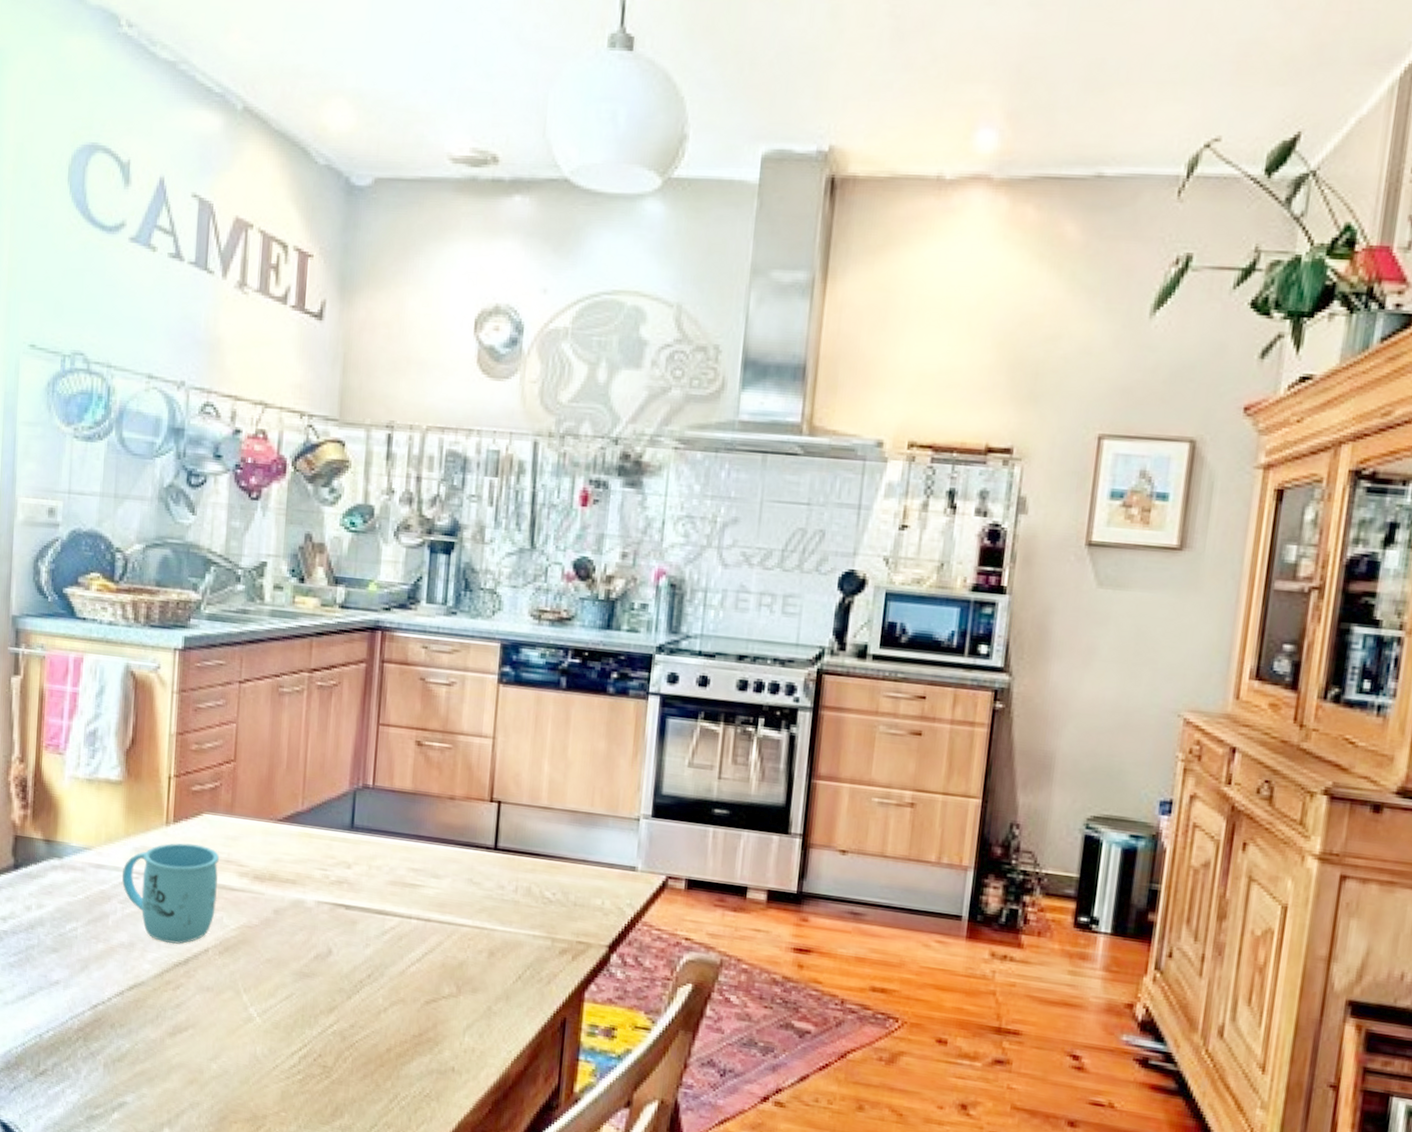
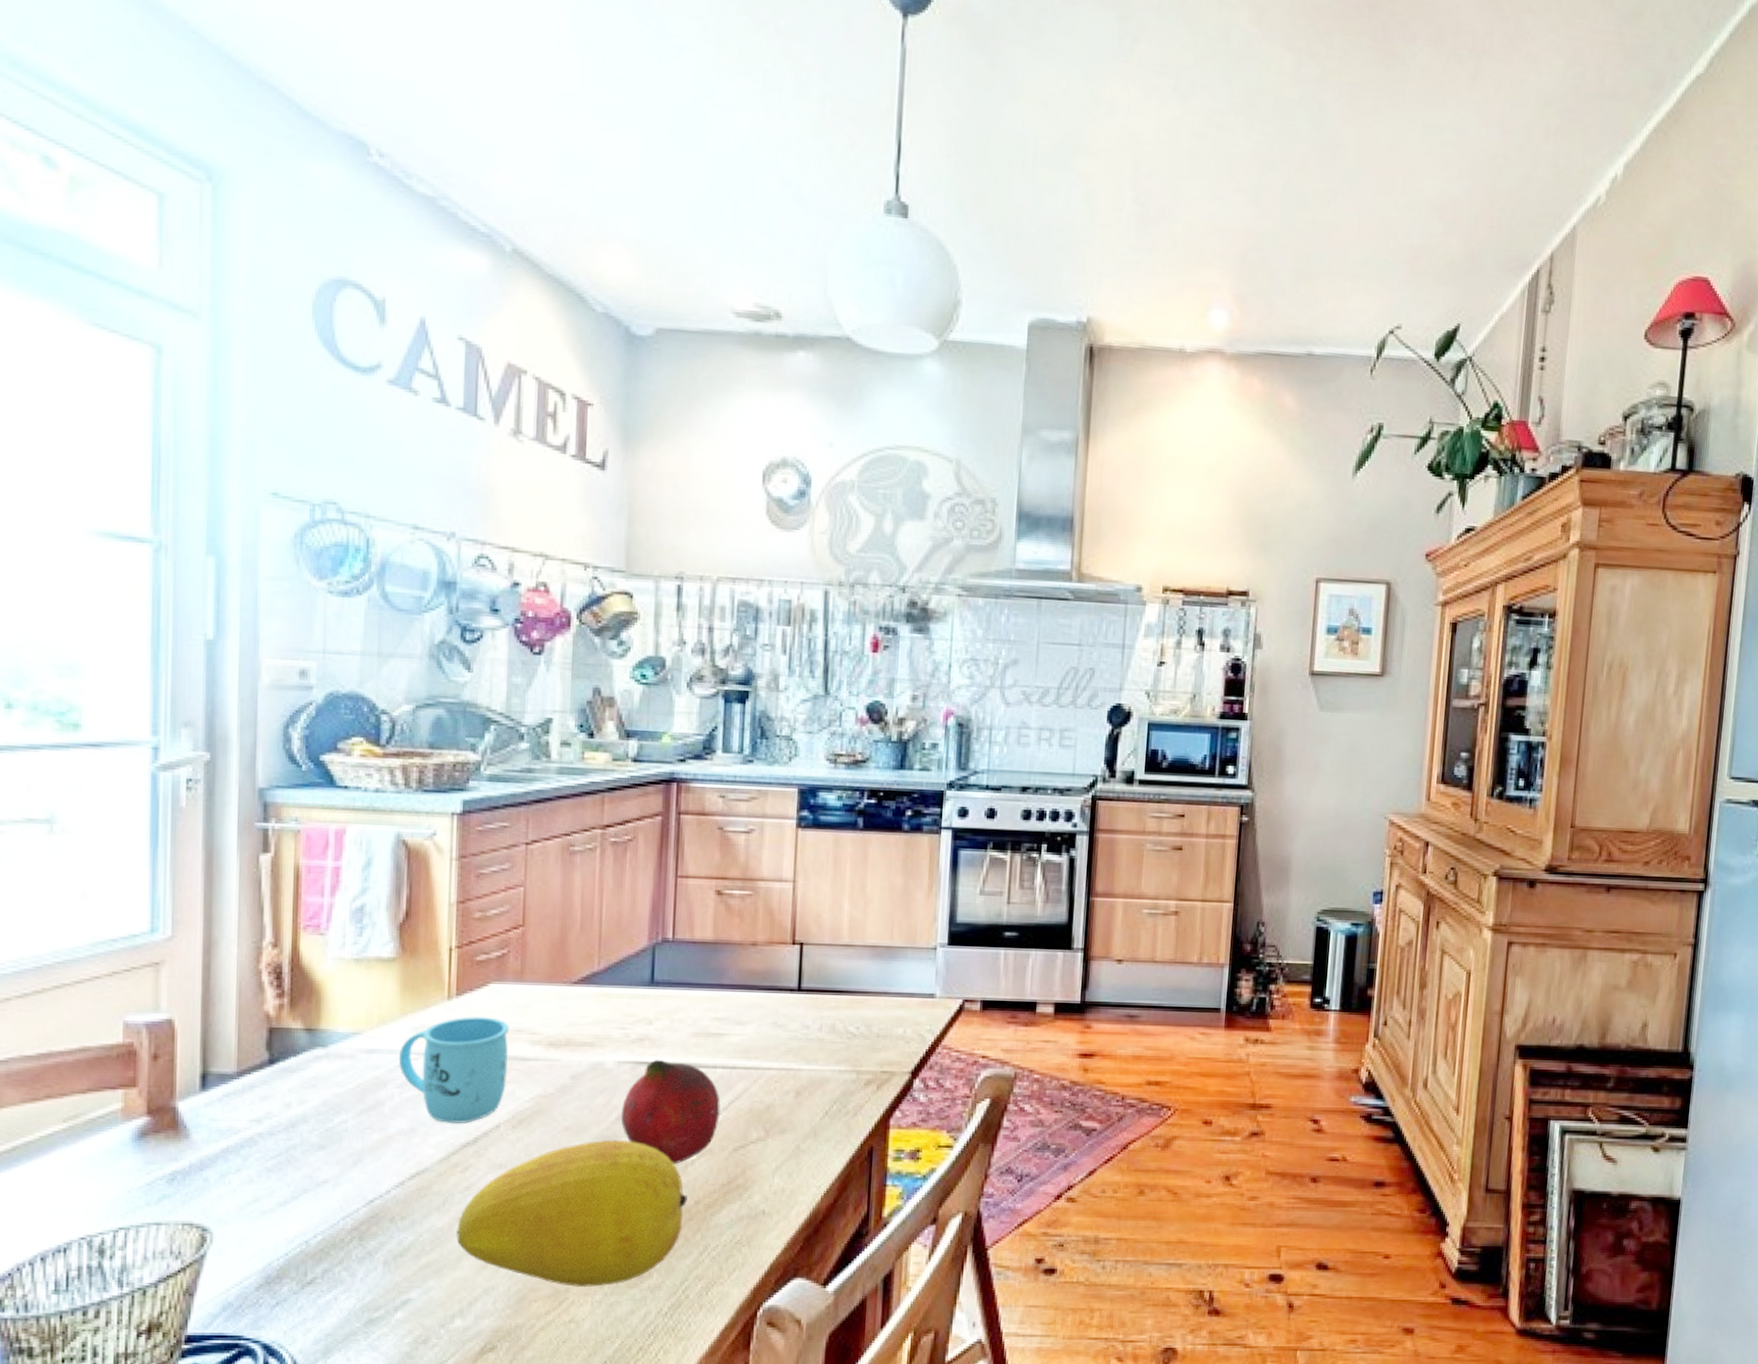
fruit: none [167,976,379,1119] -> present [456,1139,687,1288]
fruit: none [318,903,414,1009] -> present [620,1059,720,1164]

